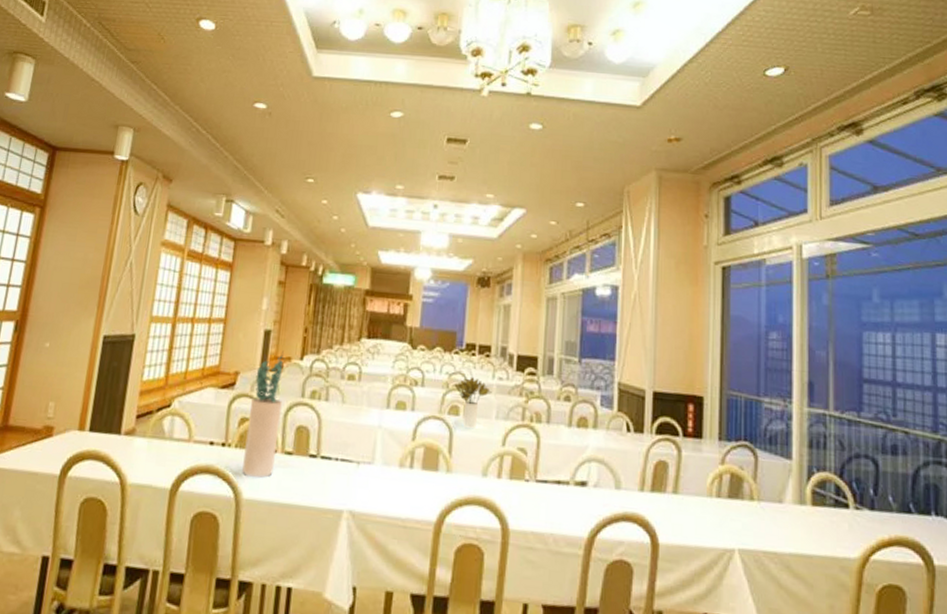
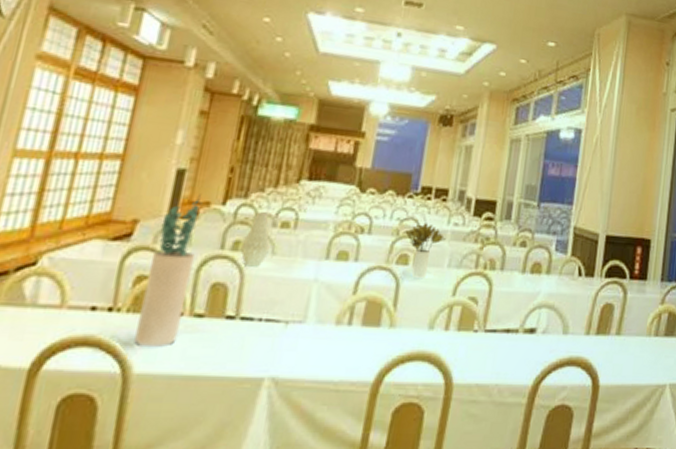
vase: none [317,366,340,414] -> present [241,212,270,267]

